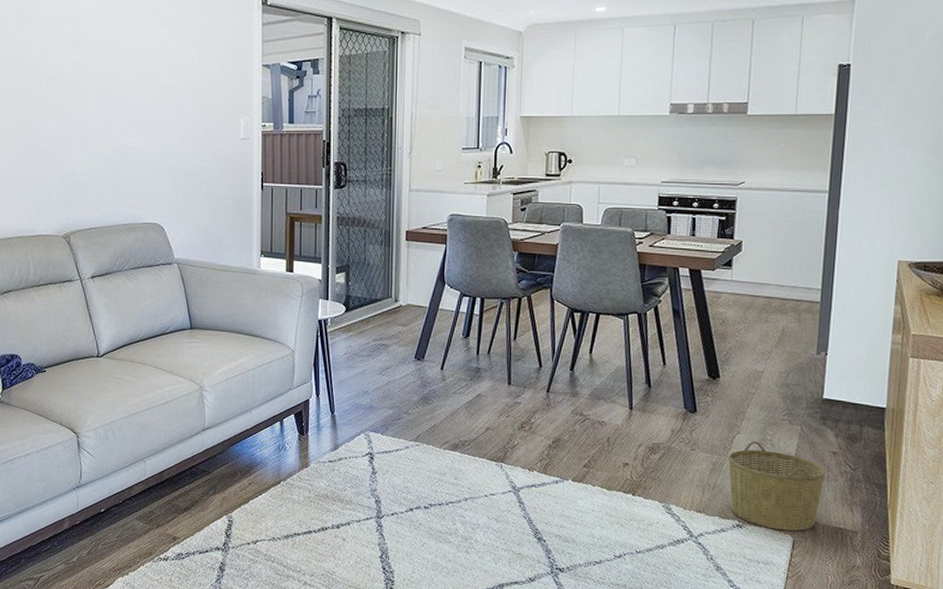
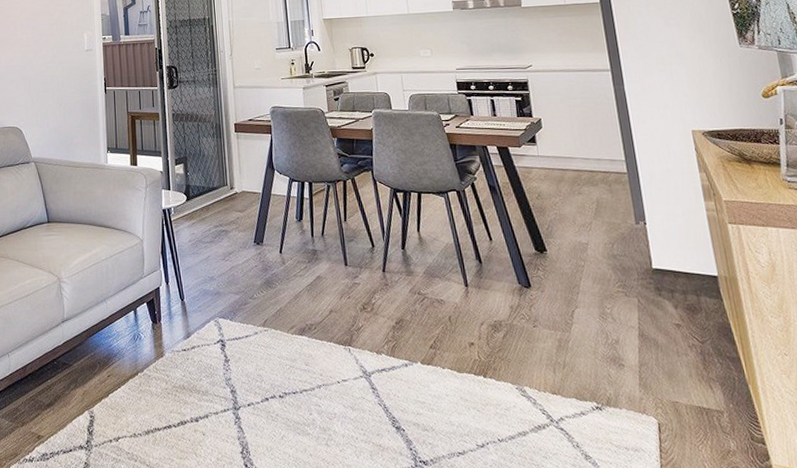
basket: present [727,441,826,531] -> none [571,315,677,412]

